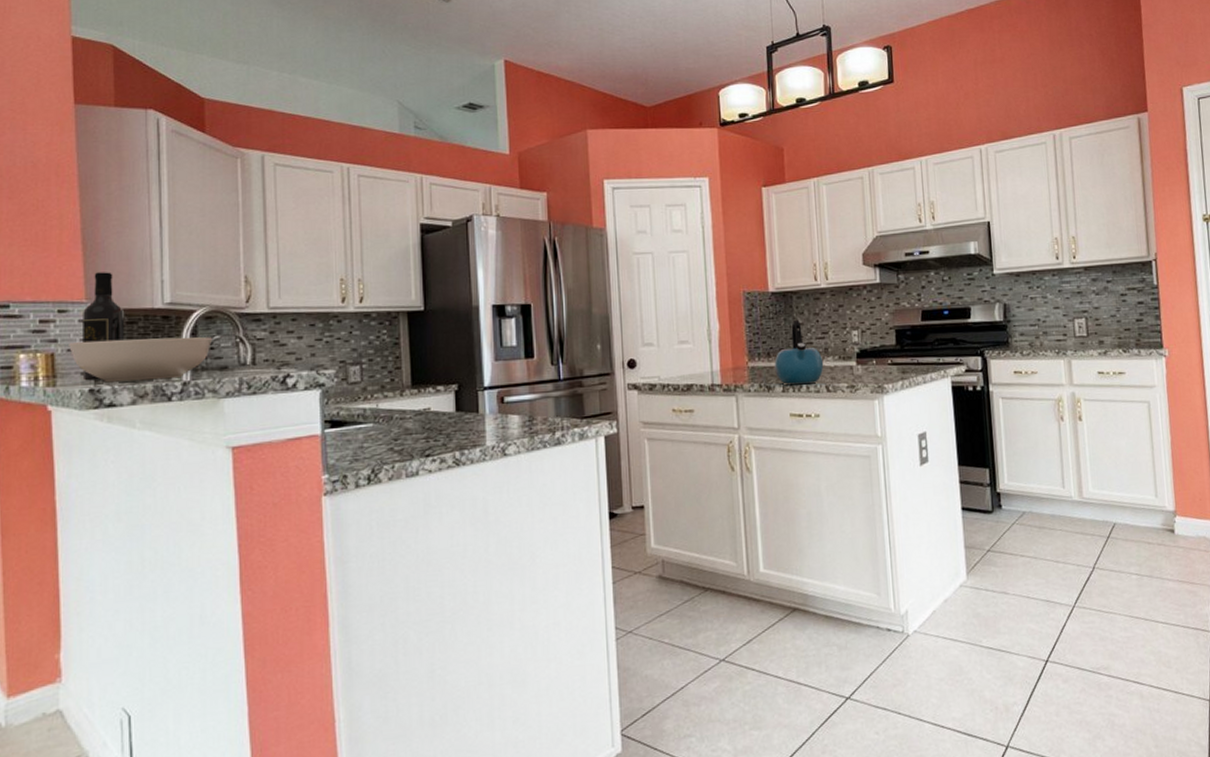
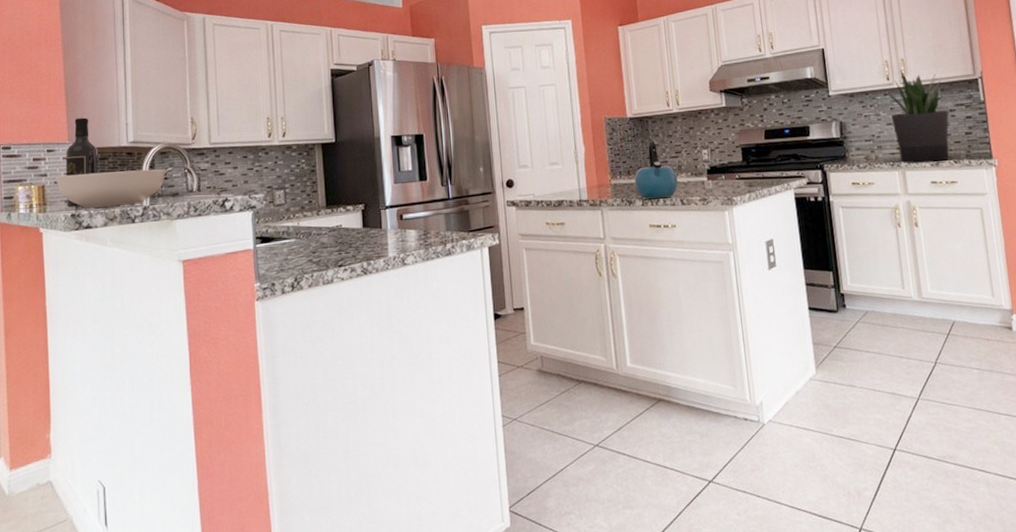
planter: none [1057,248,1120,352] -> present [888,70,950,164]

